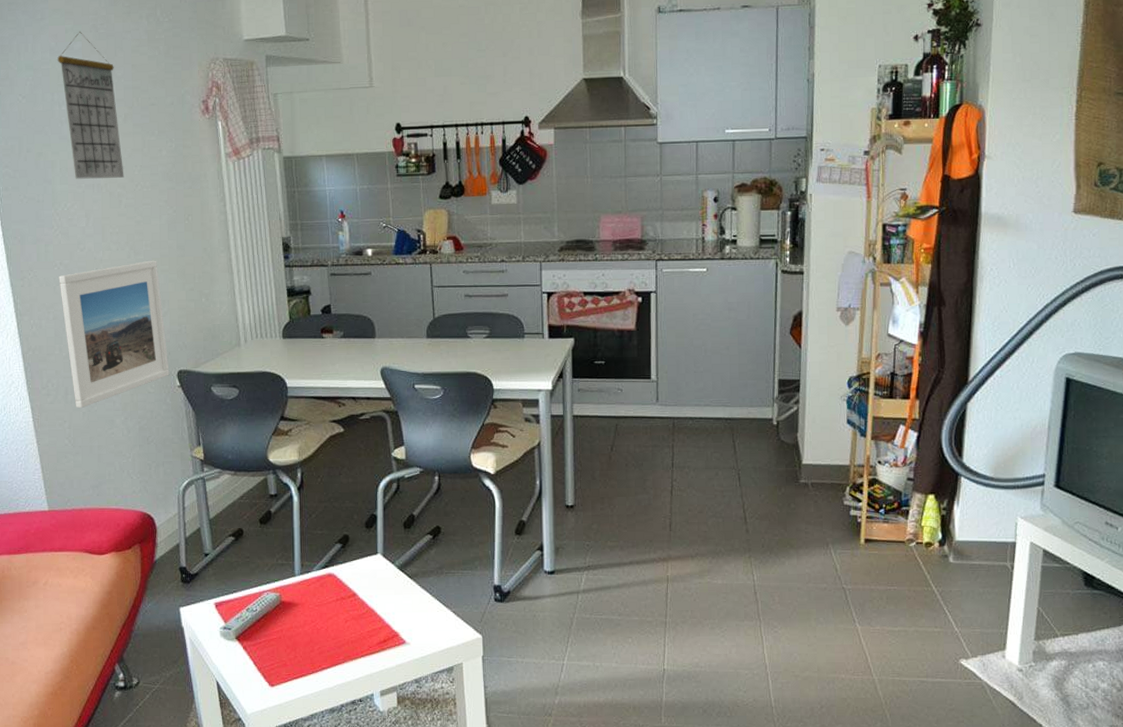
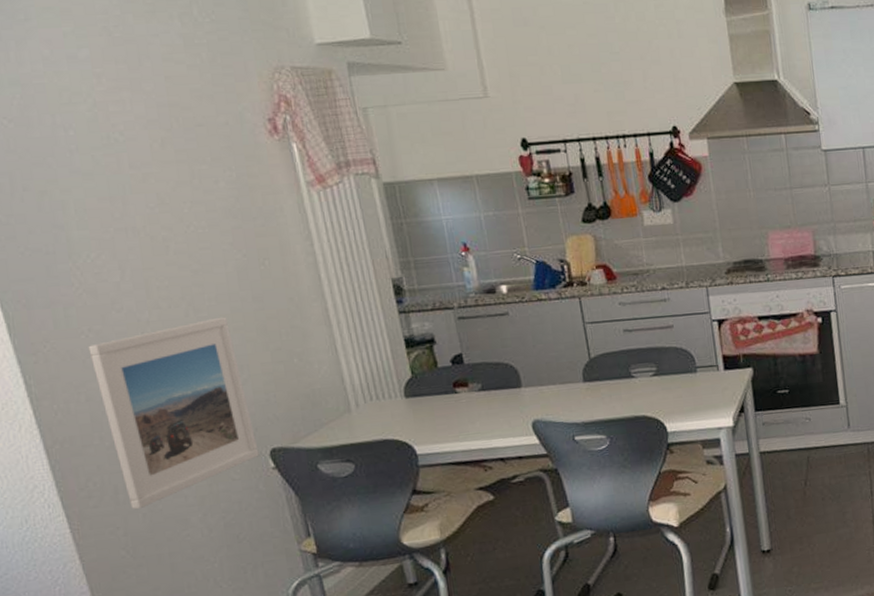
calendar: present [57,31,124,179] -> none [55,35,170,223]

